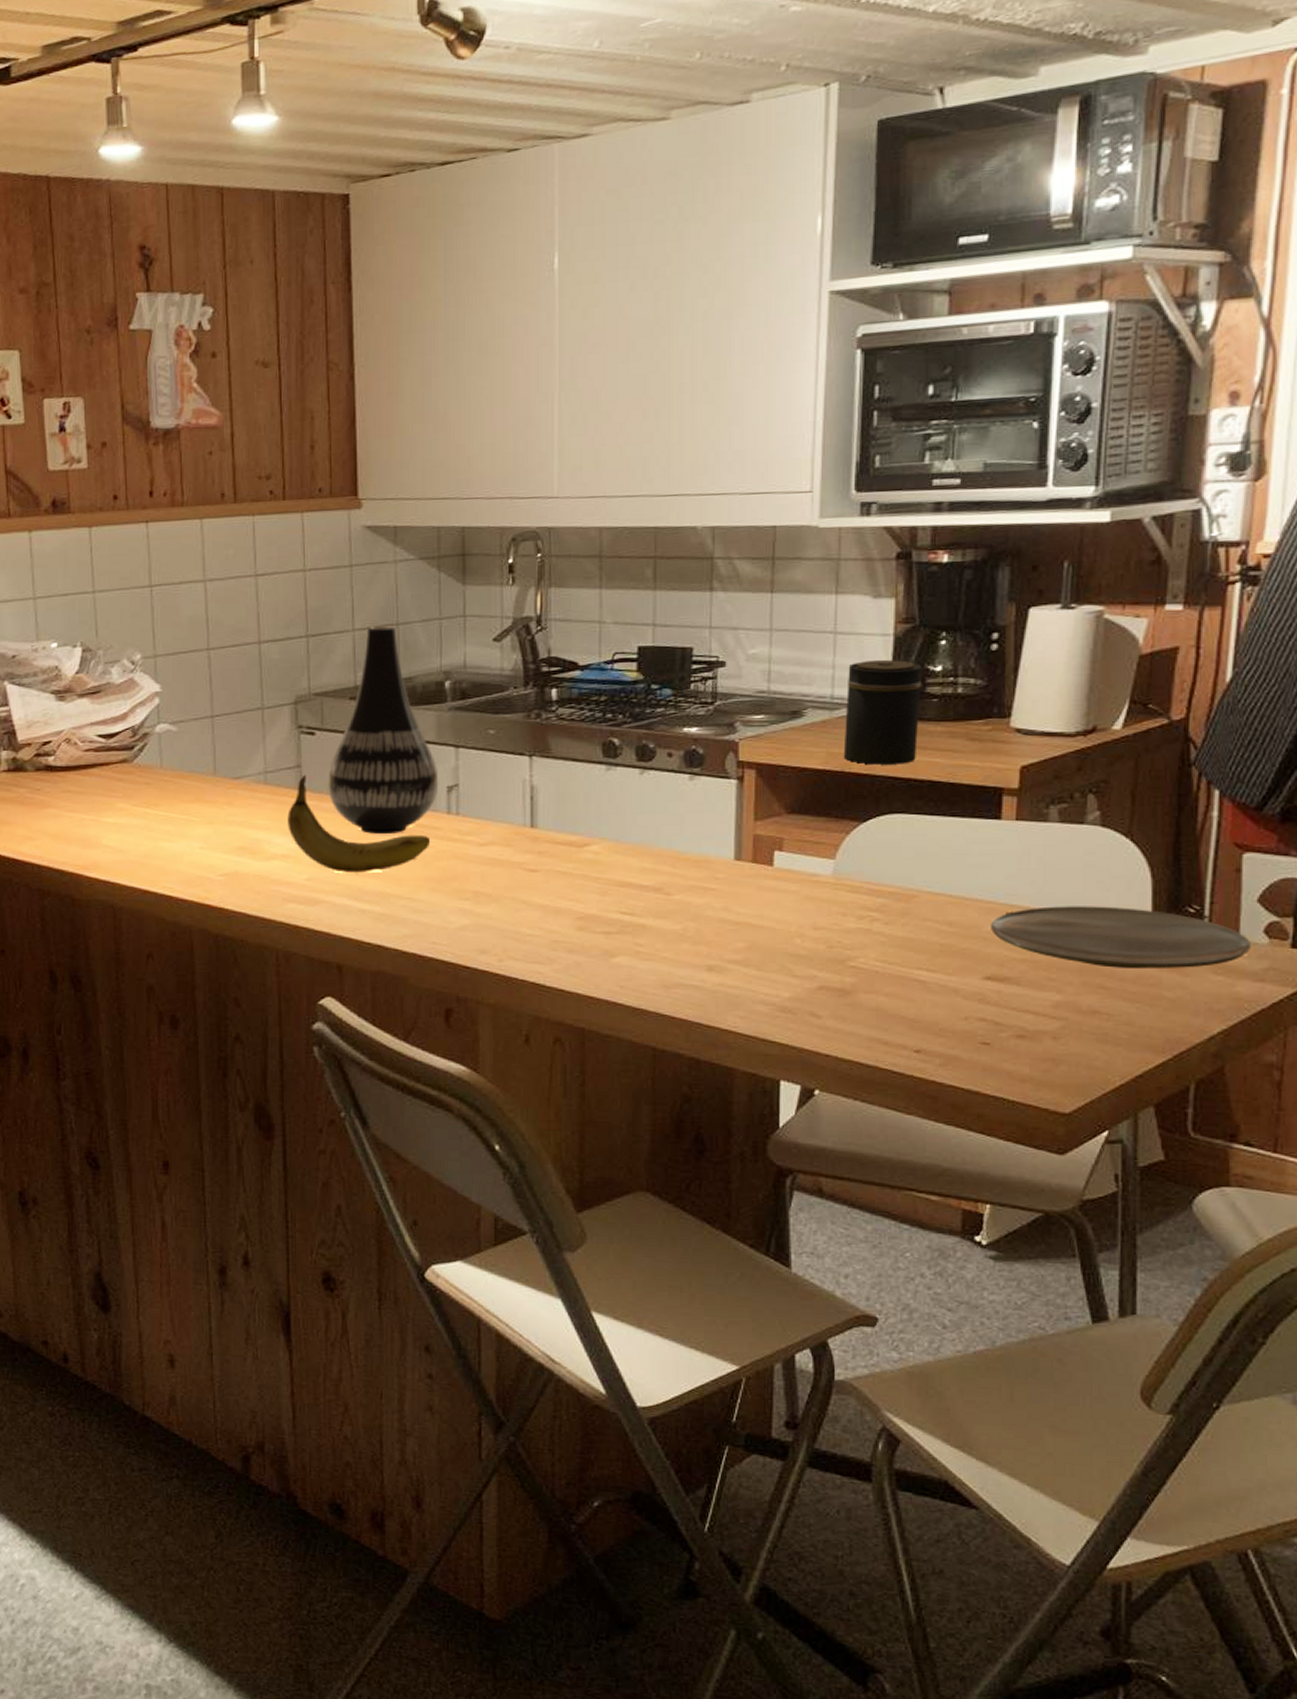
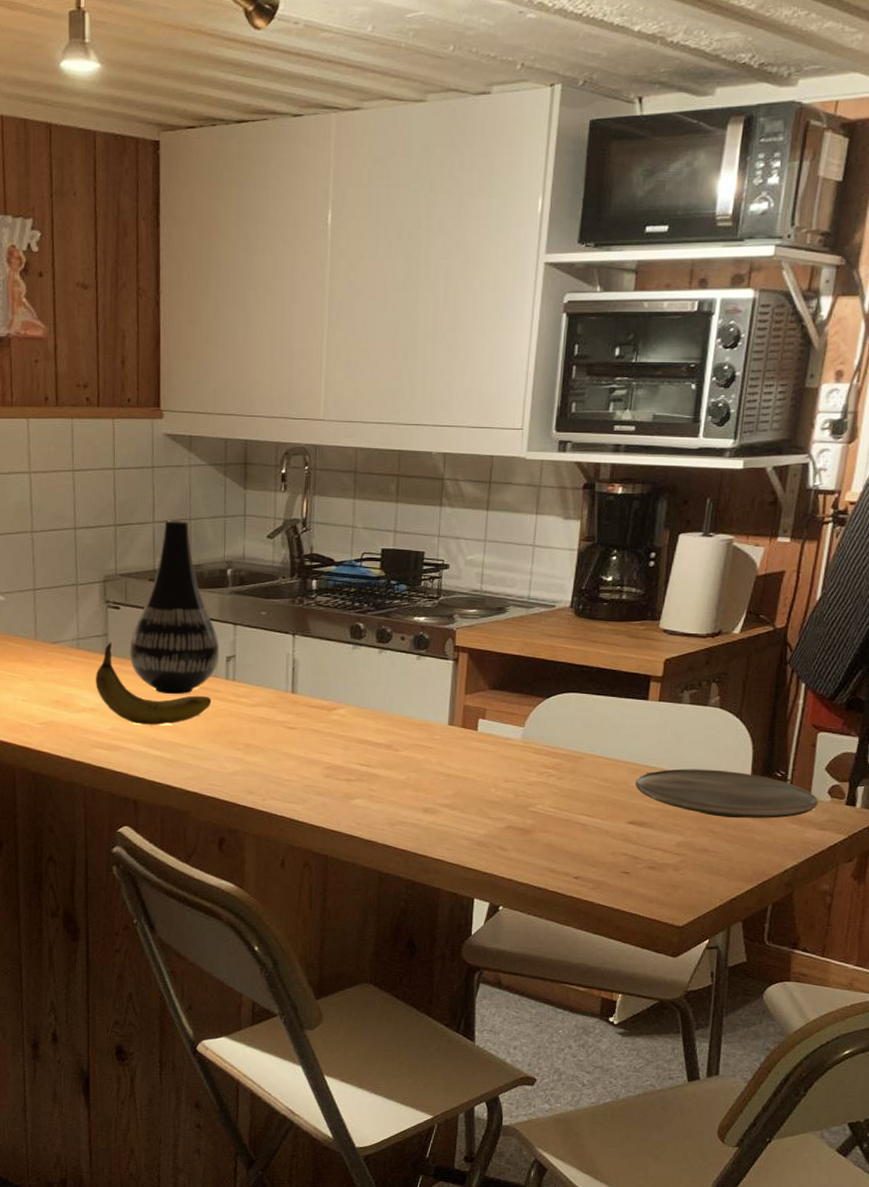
cylinder: present [843,659,923,765] -> none [534,569,598,654]

